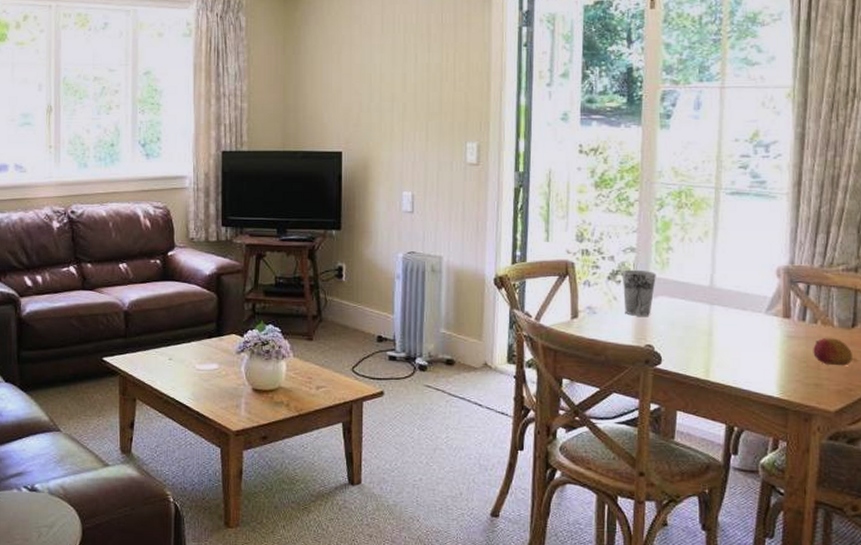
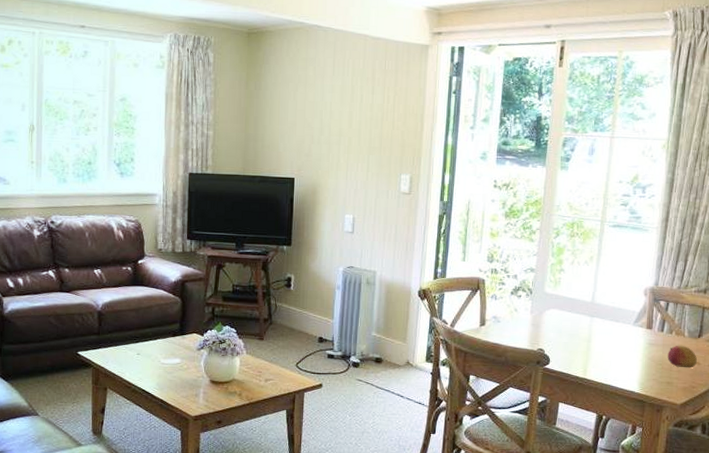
cup: present [623,269,656,316] -> none [522,286,550,325]

